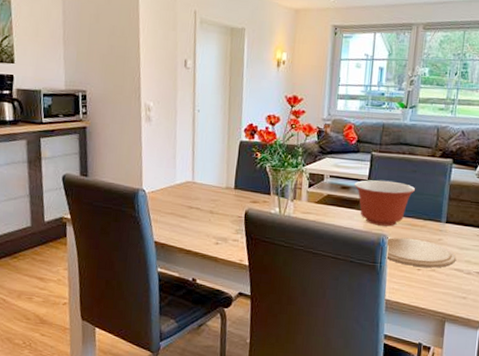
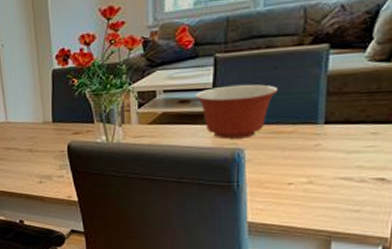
plate: present [385,237,457,268] -> none [242,148,343,181]

